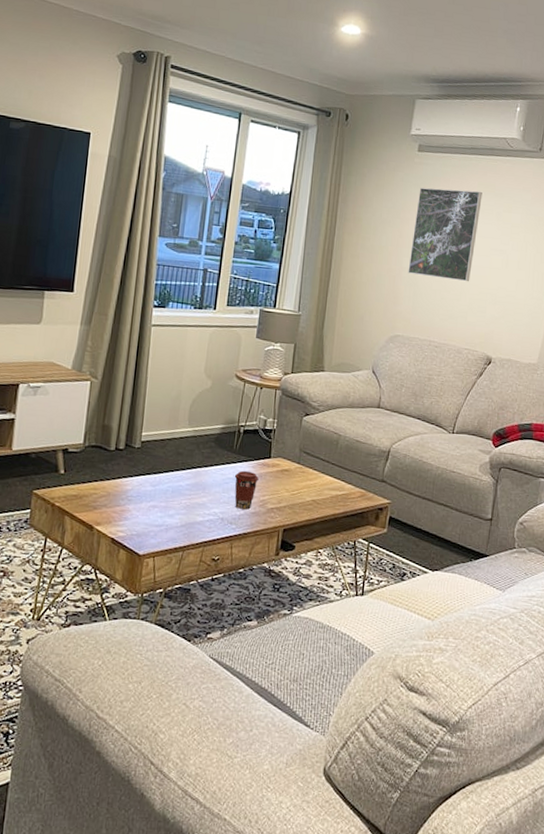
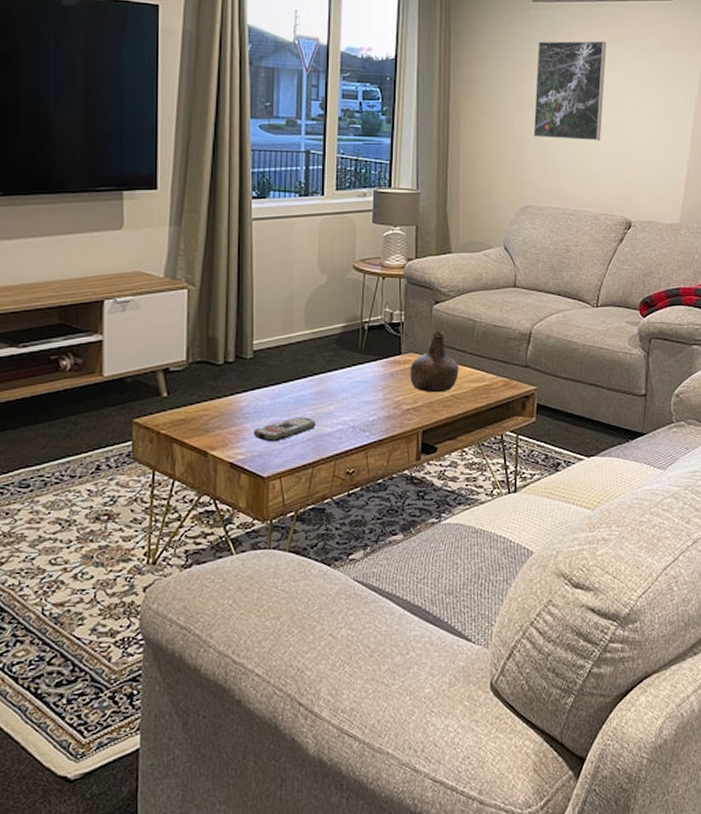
remote control: none [134,504,190,525] -> present [253,417,316,442]
coffee cup: present [234,470,259,510] -> none [362,371,390,414]
bottle: none [276,439,321,497] -> present [410,330,459,393]

